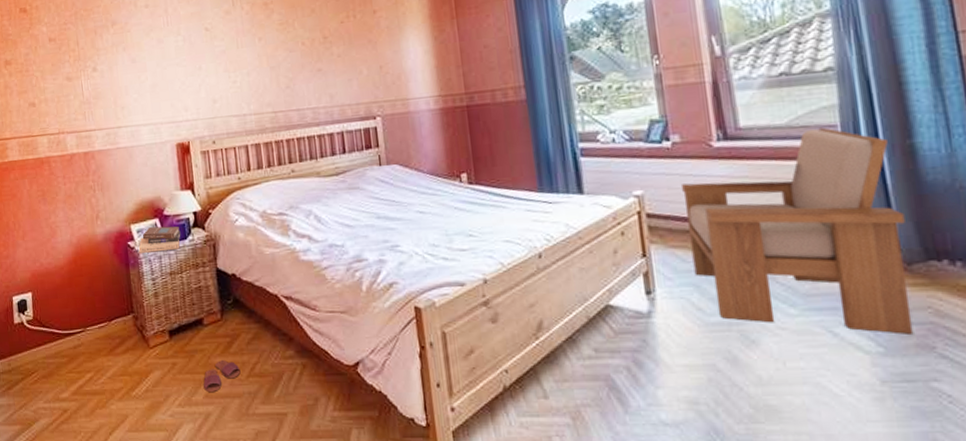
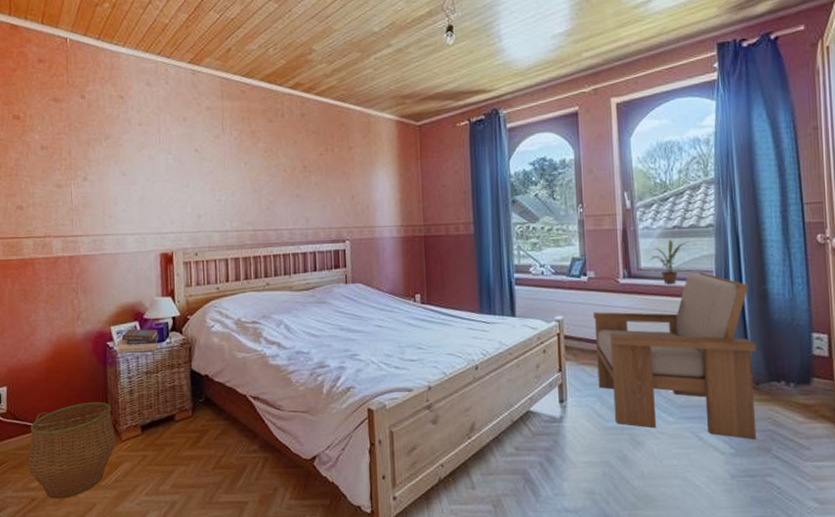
basket: none [57,306,144,410] -> present [28,402,116,499]
slippers: present [203,360,241,393] -> none [171,453,207,483]
potted plant: none [750,90,804,145] -> present [649,240,691,284]

